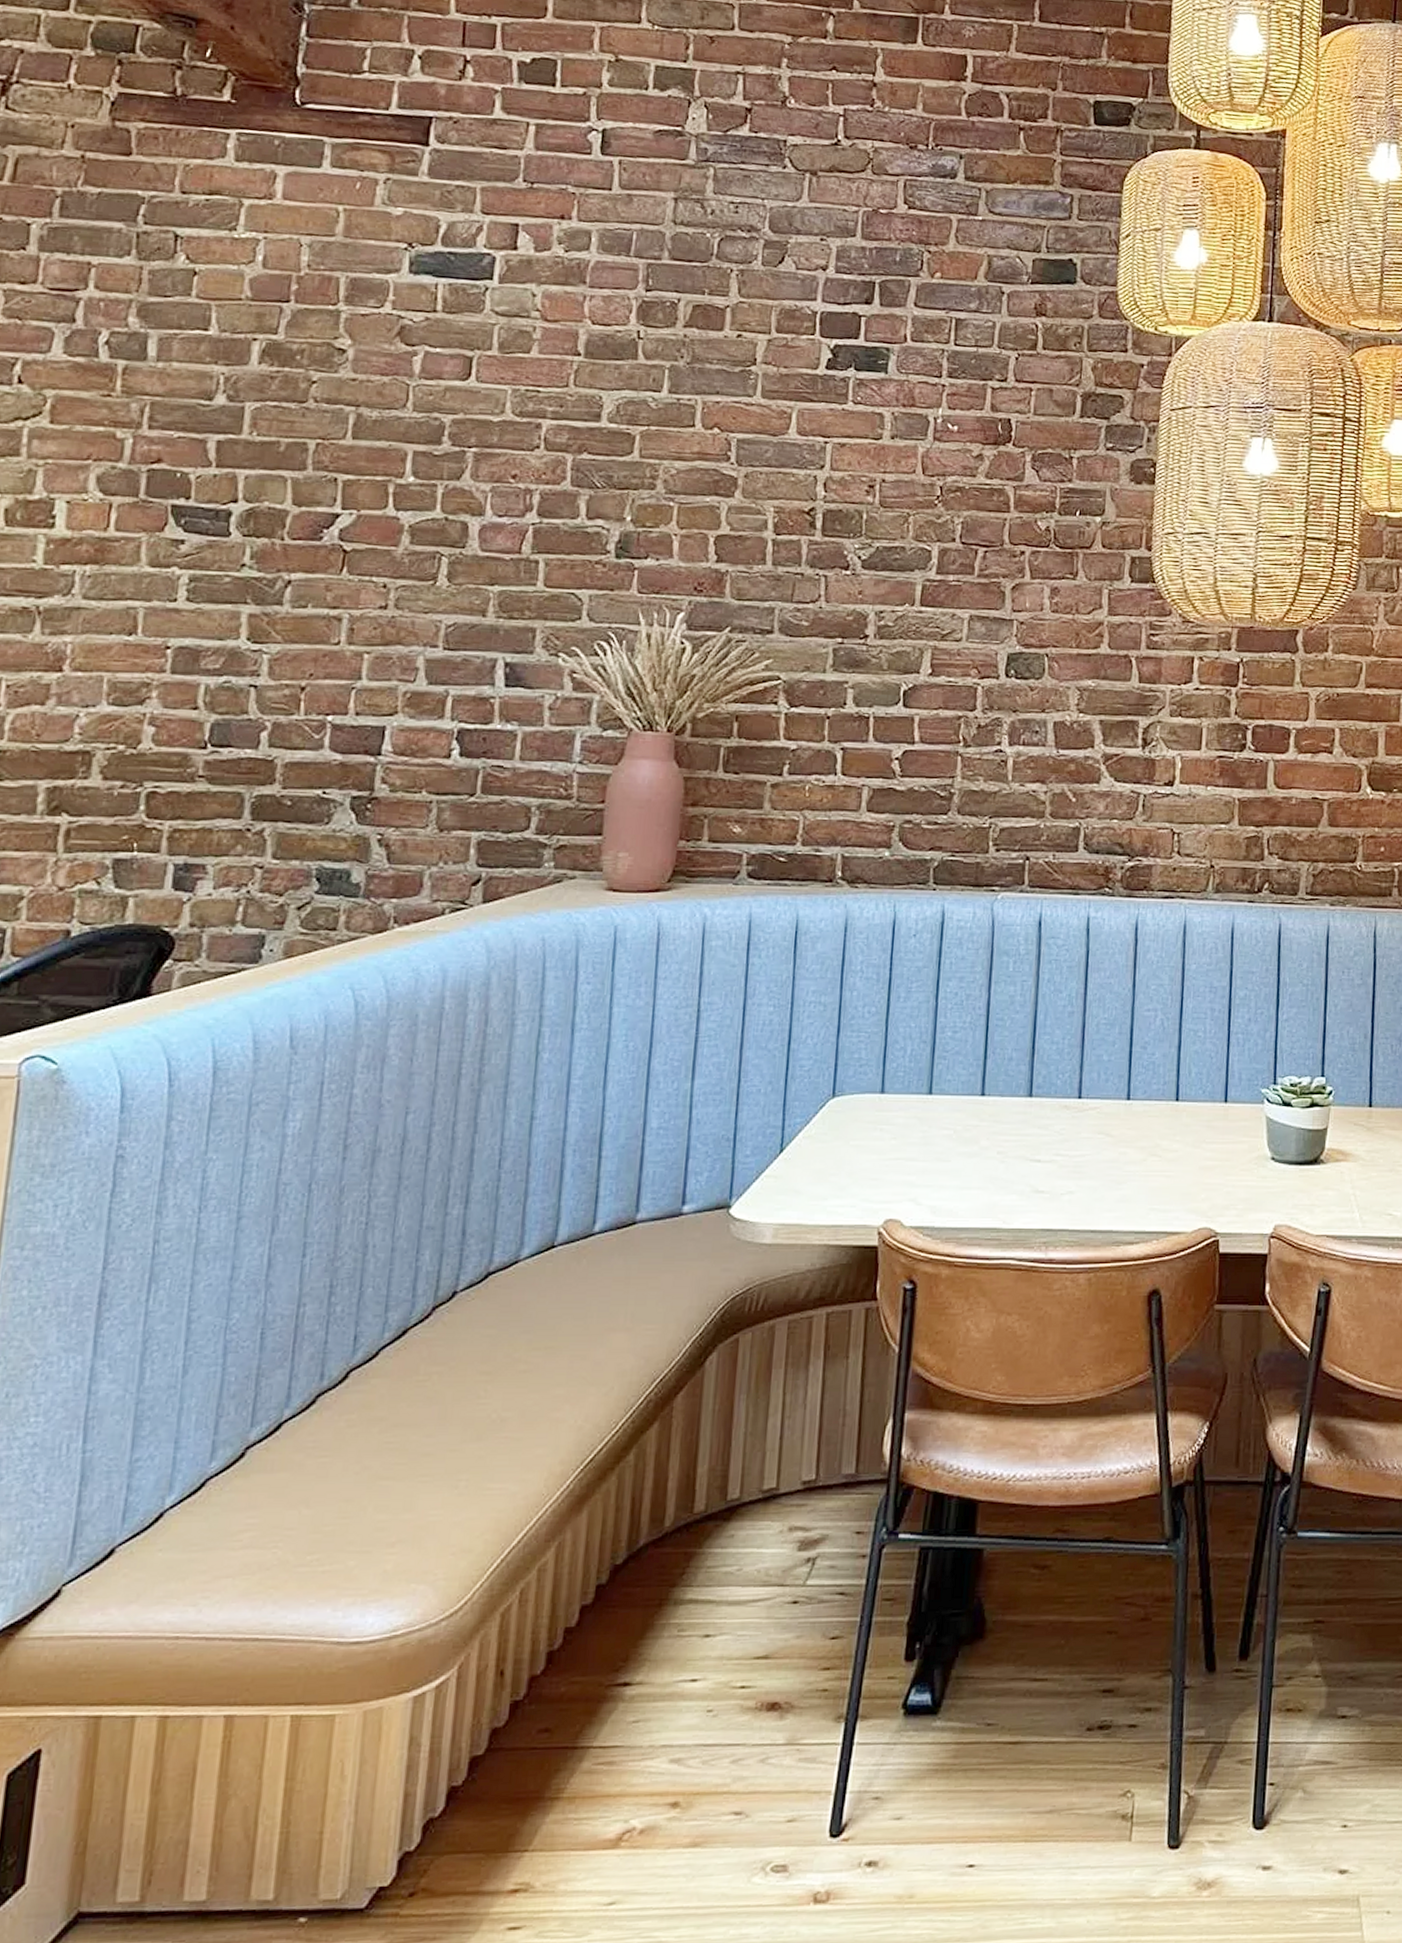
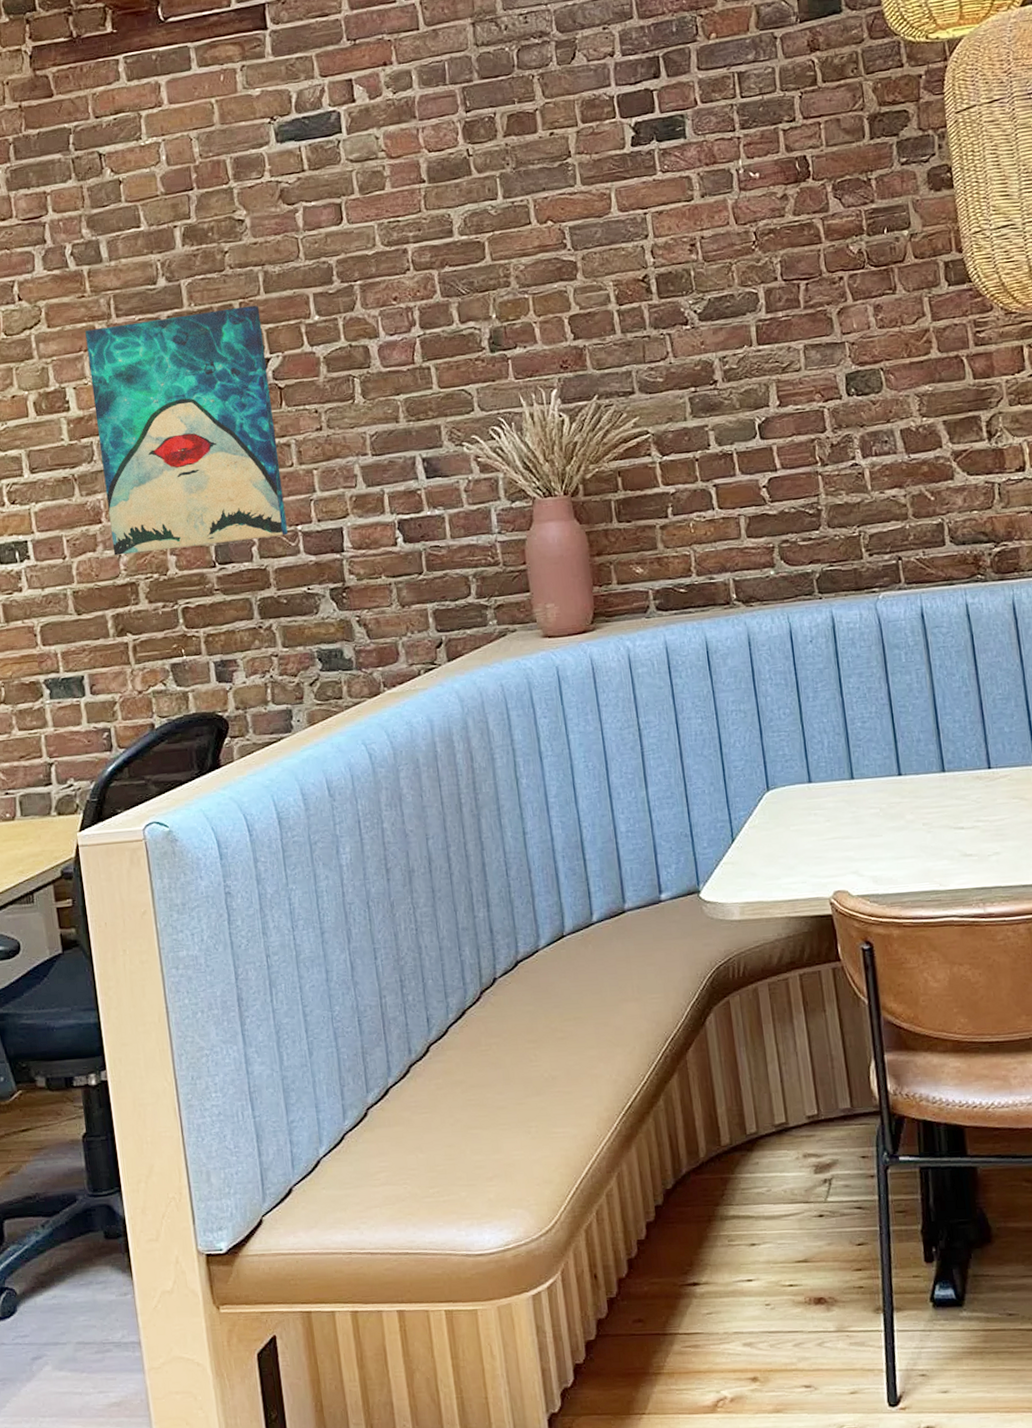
wall art: none [69,436,341,725] -> present [85,305,288,556]

